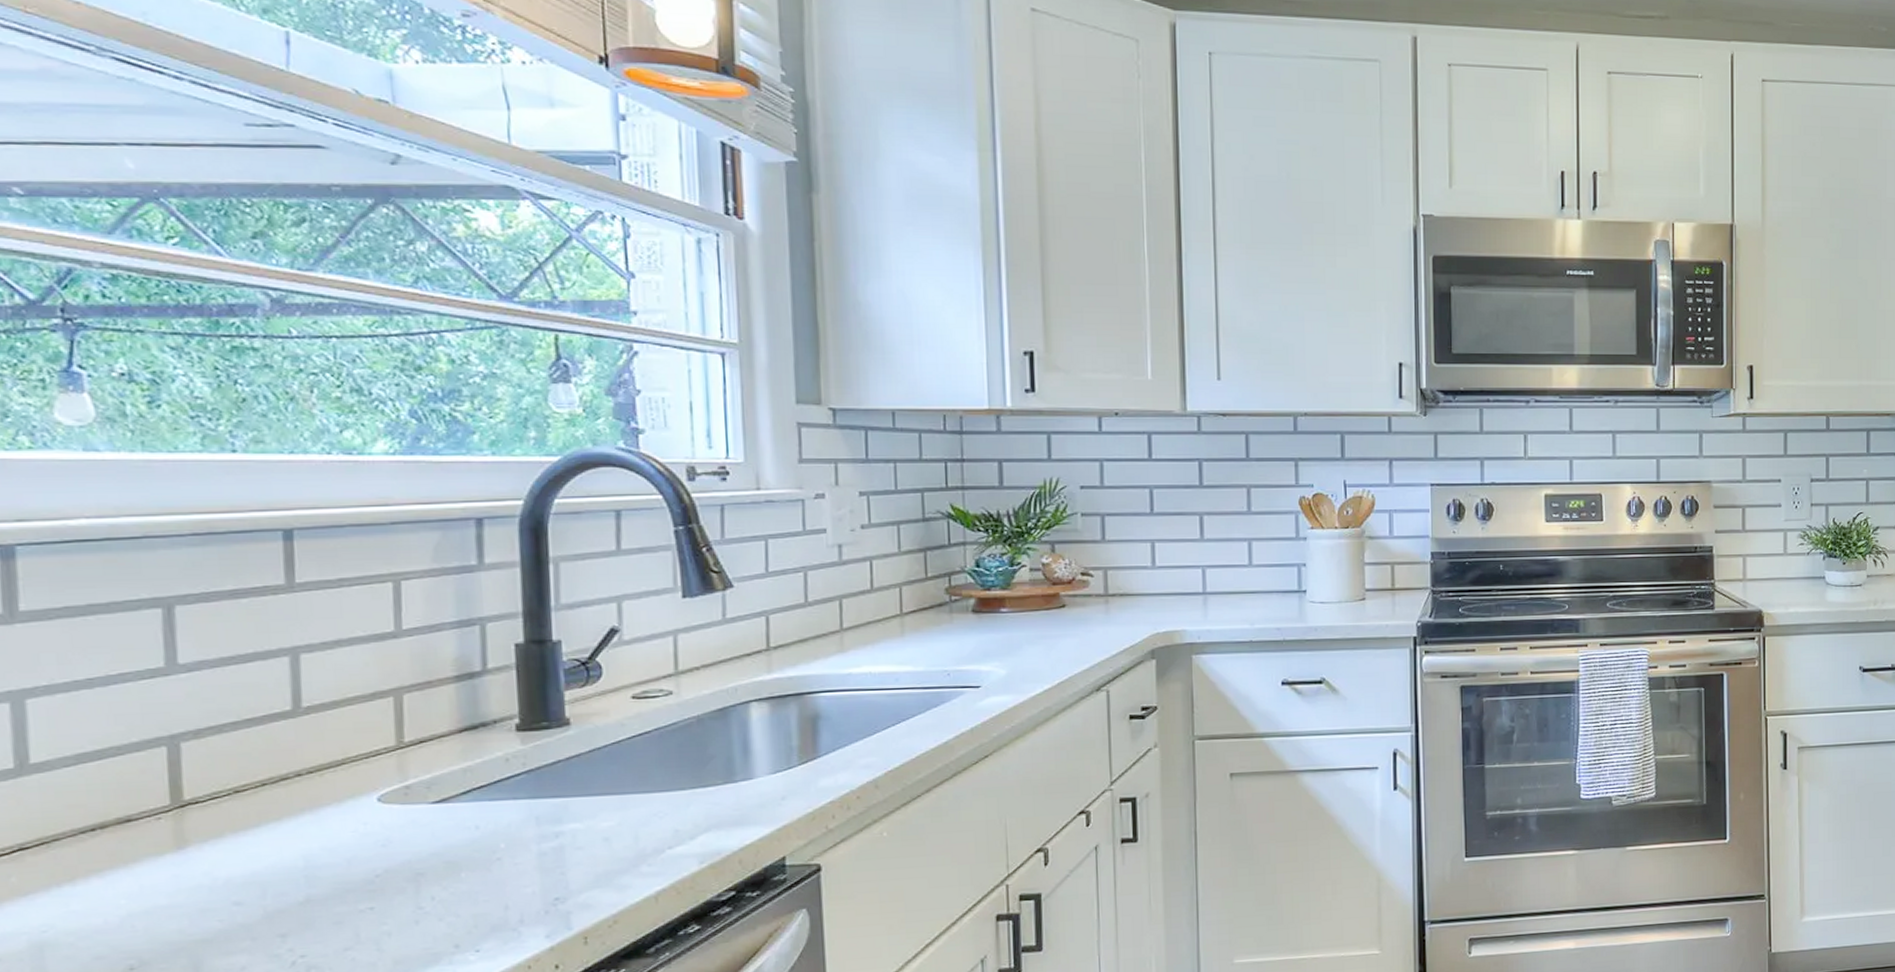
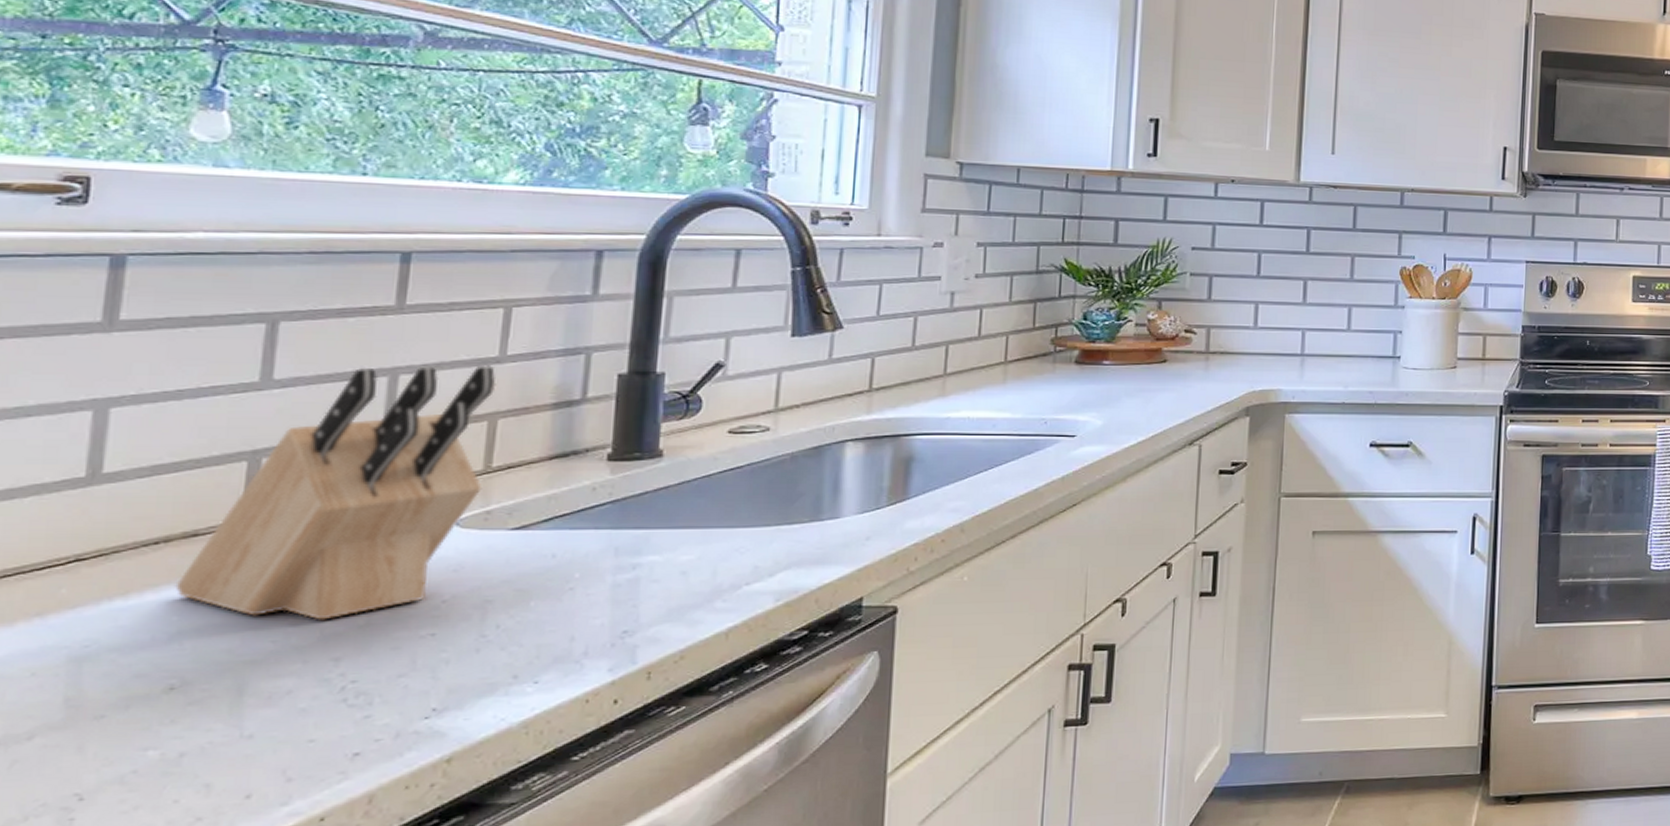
knife block: none [117,640,398,899] -> present [175,365,497,620]

